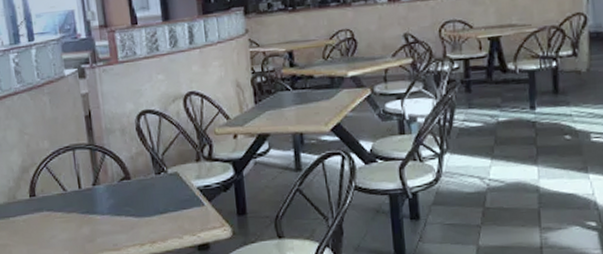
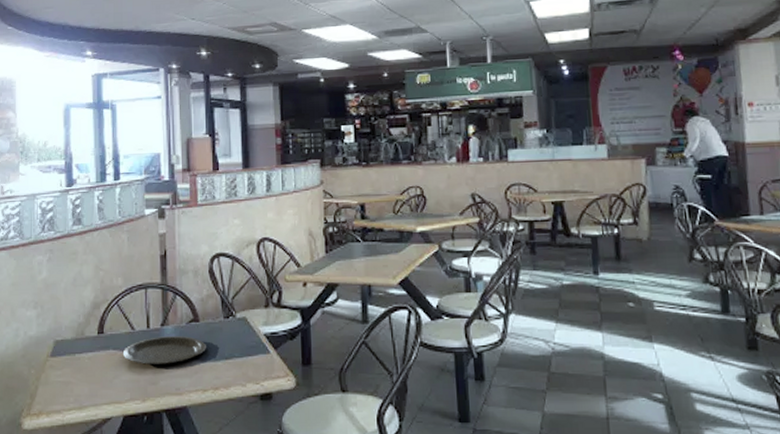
plate: none [56,194,140,224] -> present [122,336,206,365]

